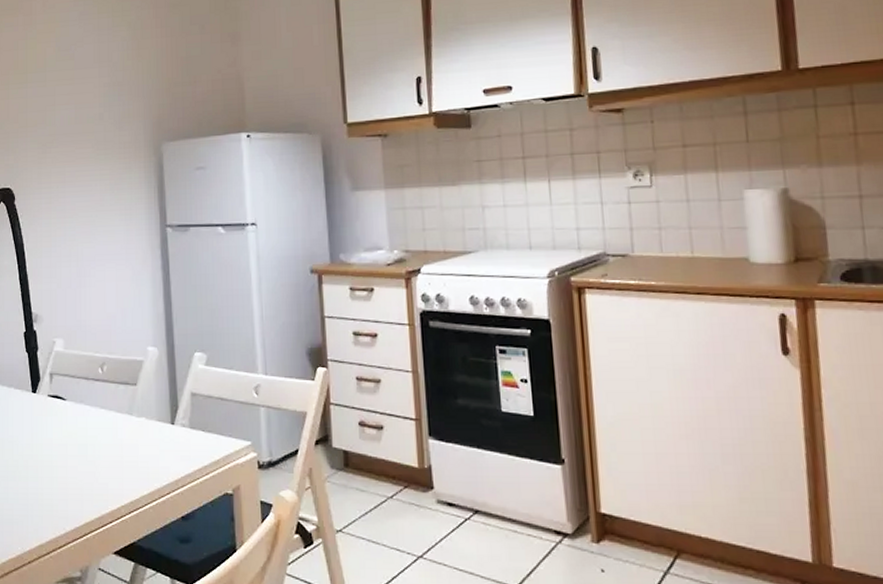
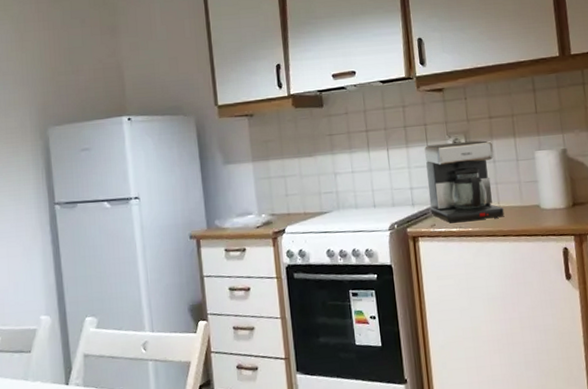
coffee maker: none [596,173,700,274] -> present [424,140,504,223]

